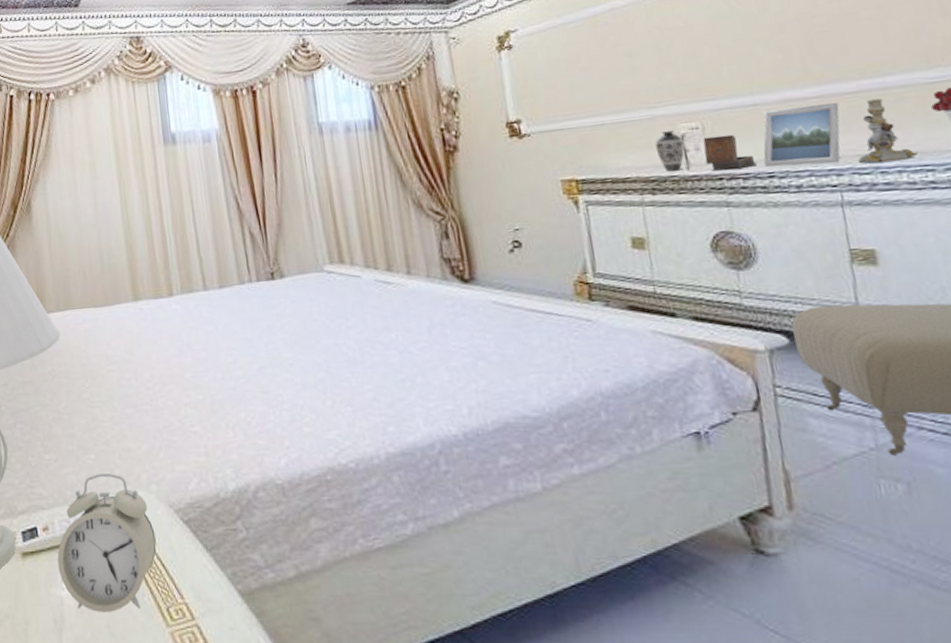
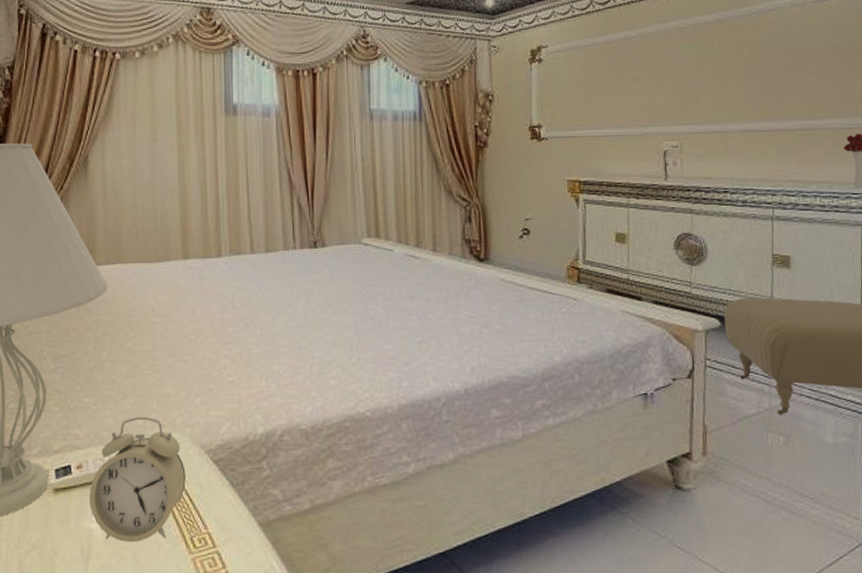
decorative vase: present [654,131,686,173] -> none [643,147,666,182]
jewelry box: present [702,134,758,172] -> none [679,154,717,184]
picture frame: present [763,102,841,167] -> none [722,136,781,186]
candlestick: present [857,98,918,165] -> none [787,136,829,189]

